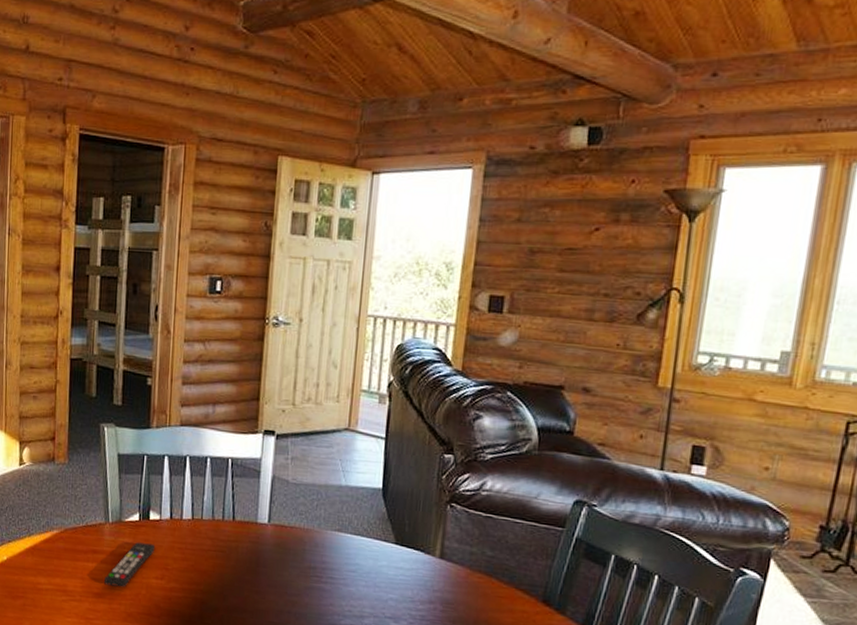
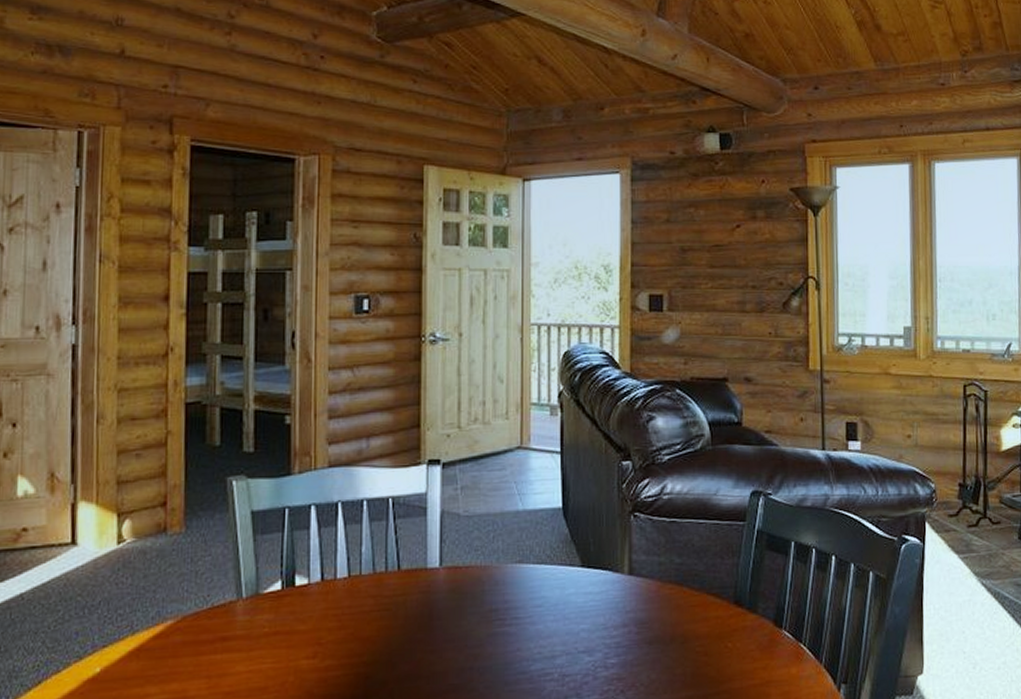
remote control: present [104,542,156,587] -> none [239,616,304,680]

